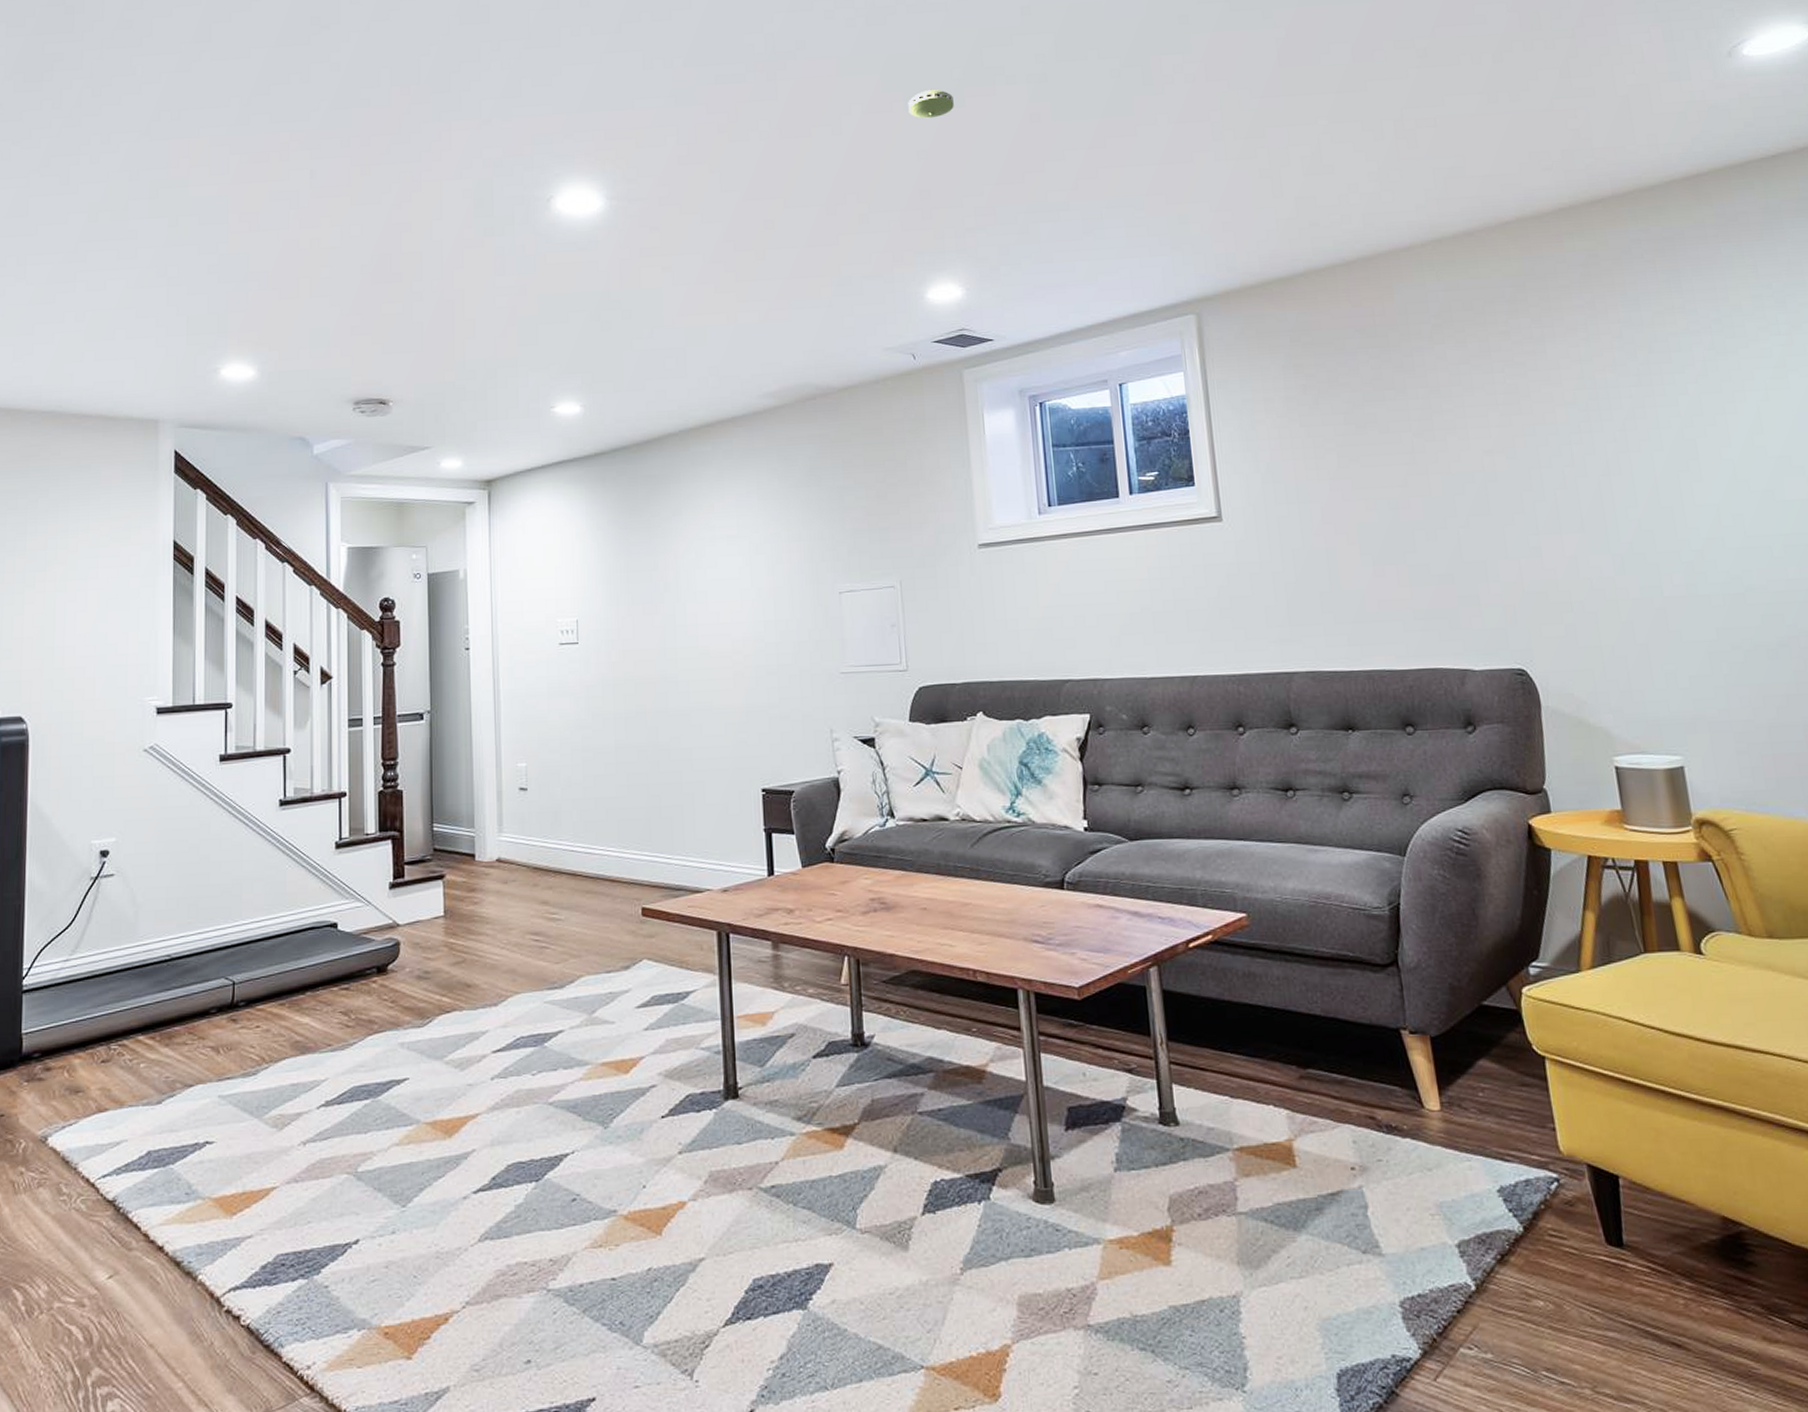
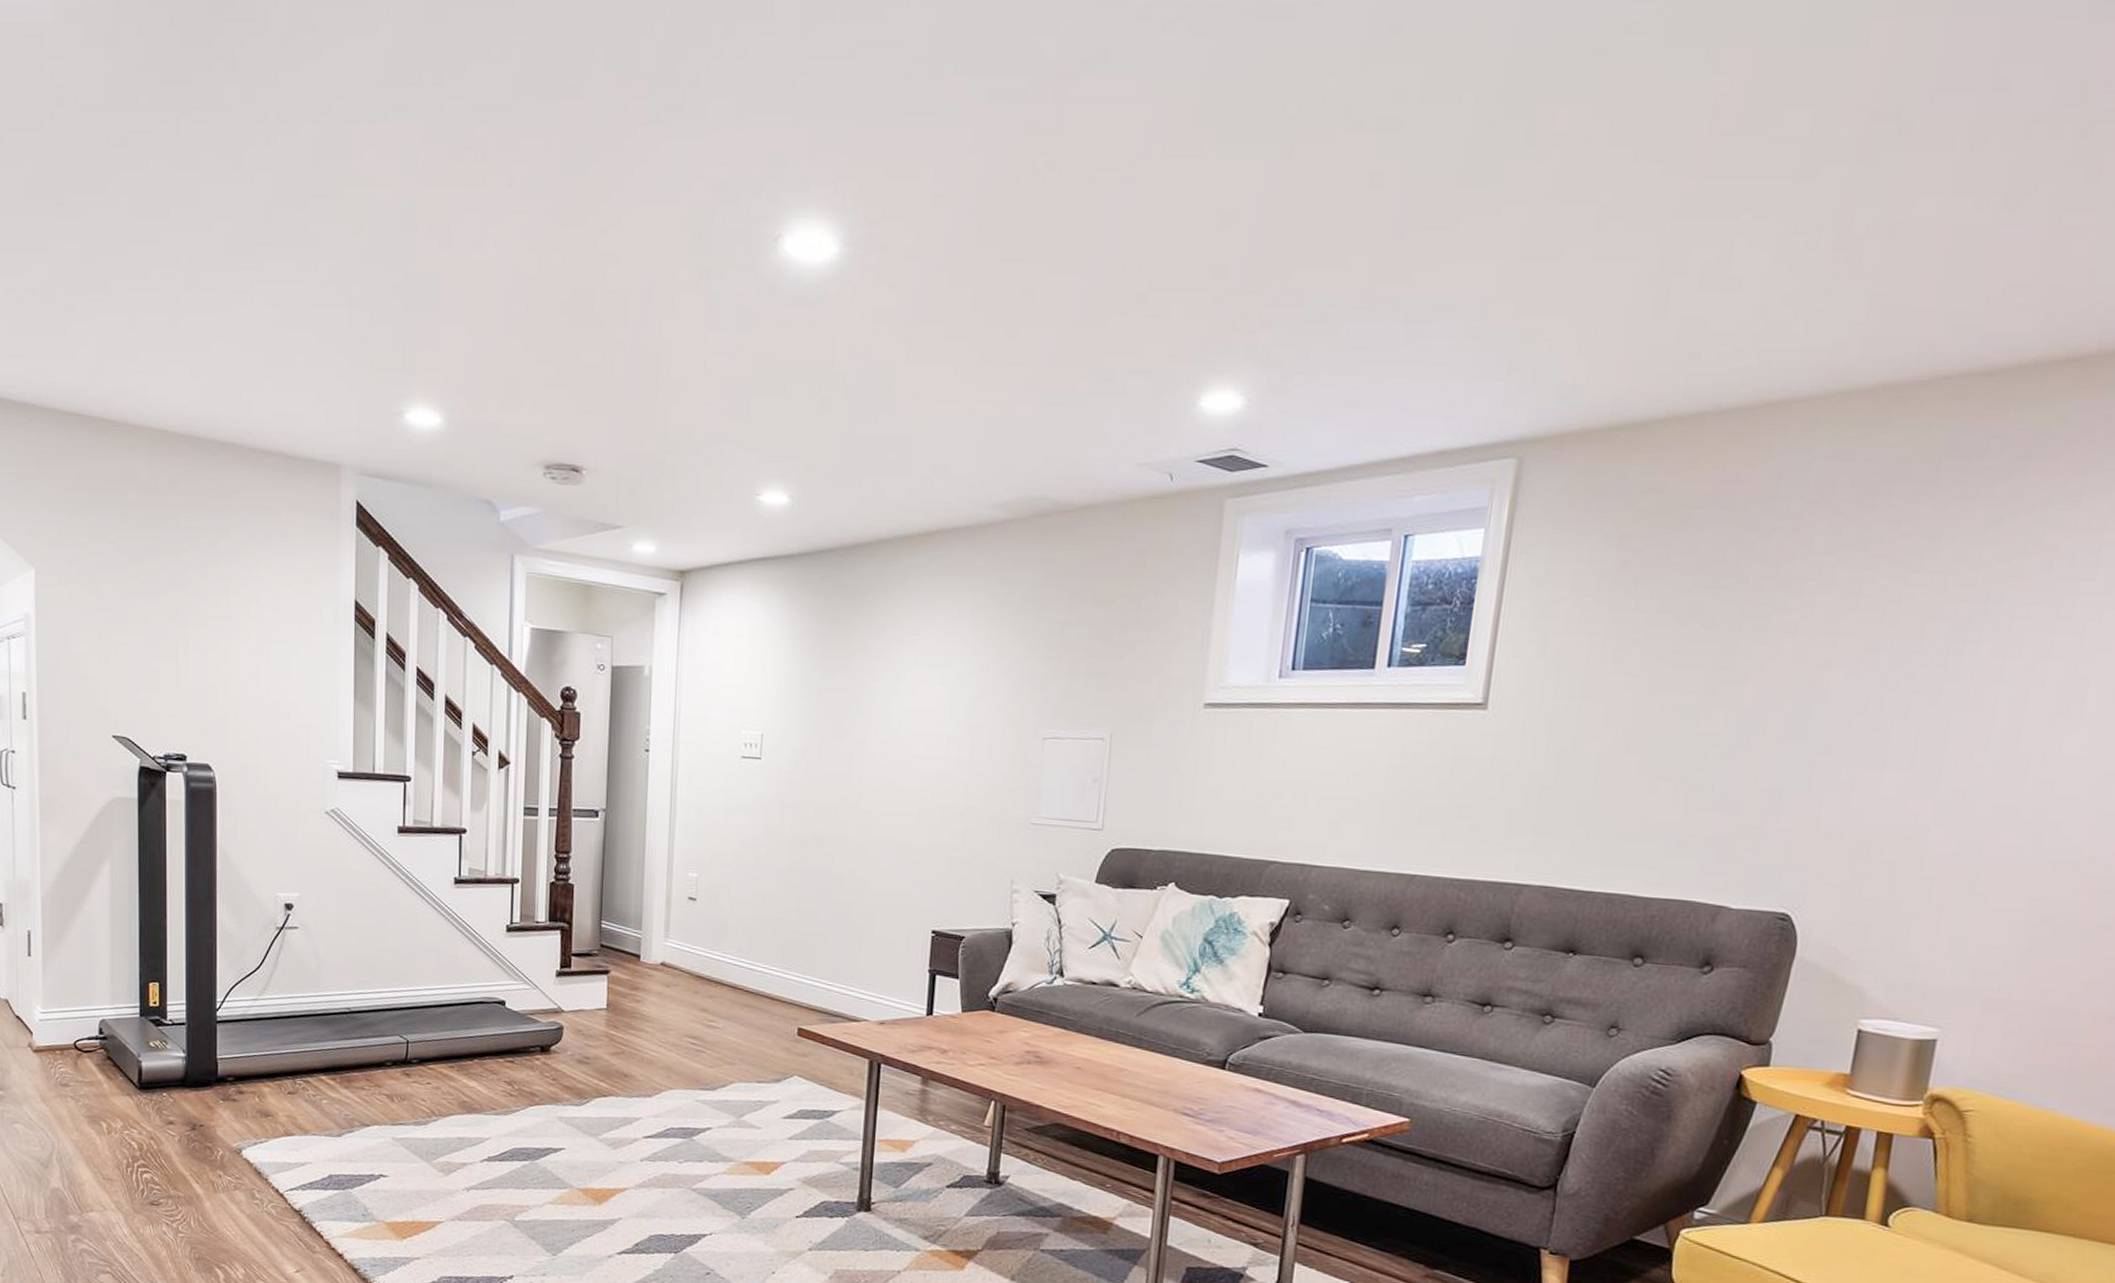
smoke detector: present [908,89,954,119] -> none [1220,131,1280,170]

